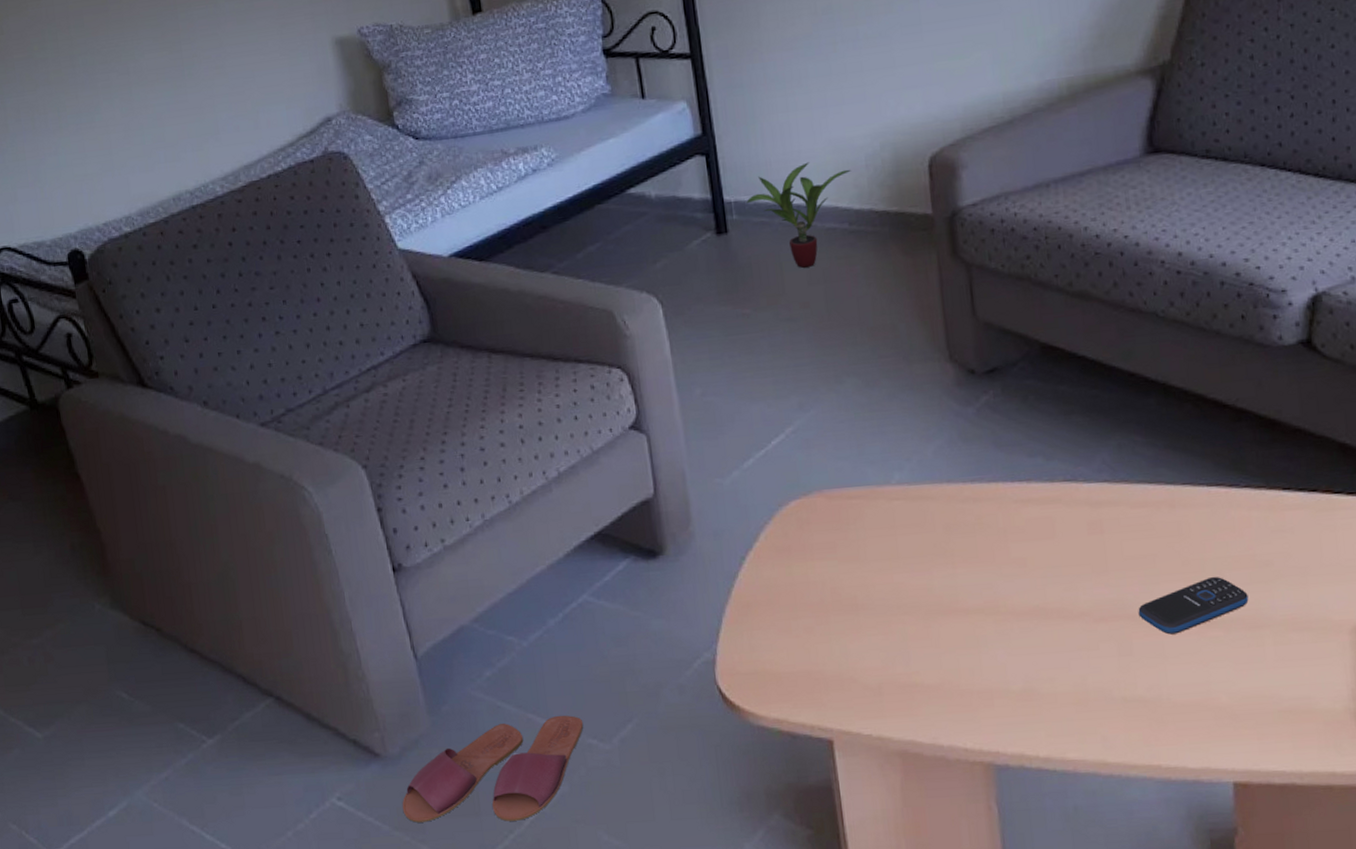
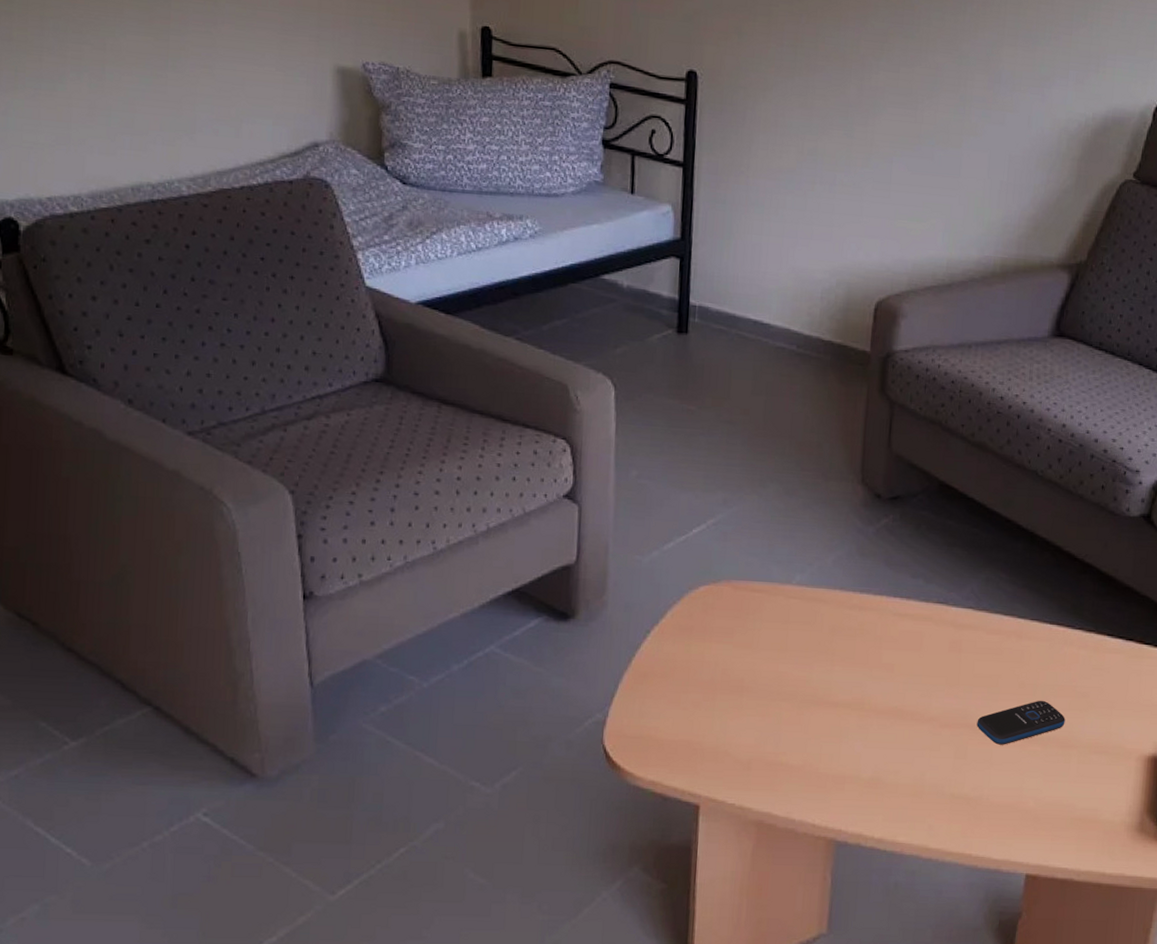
slippers: present [402,715,584,823] -> none [271,756,469,852]
potted plant: present [746,162,851,268] -> none [710,284,807,378]

